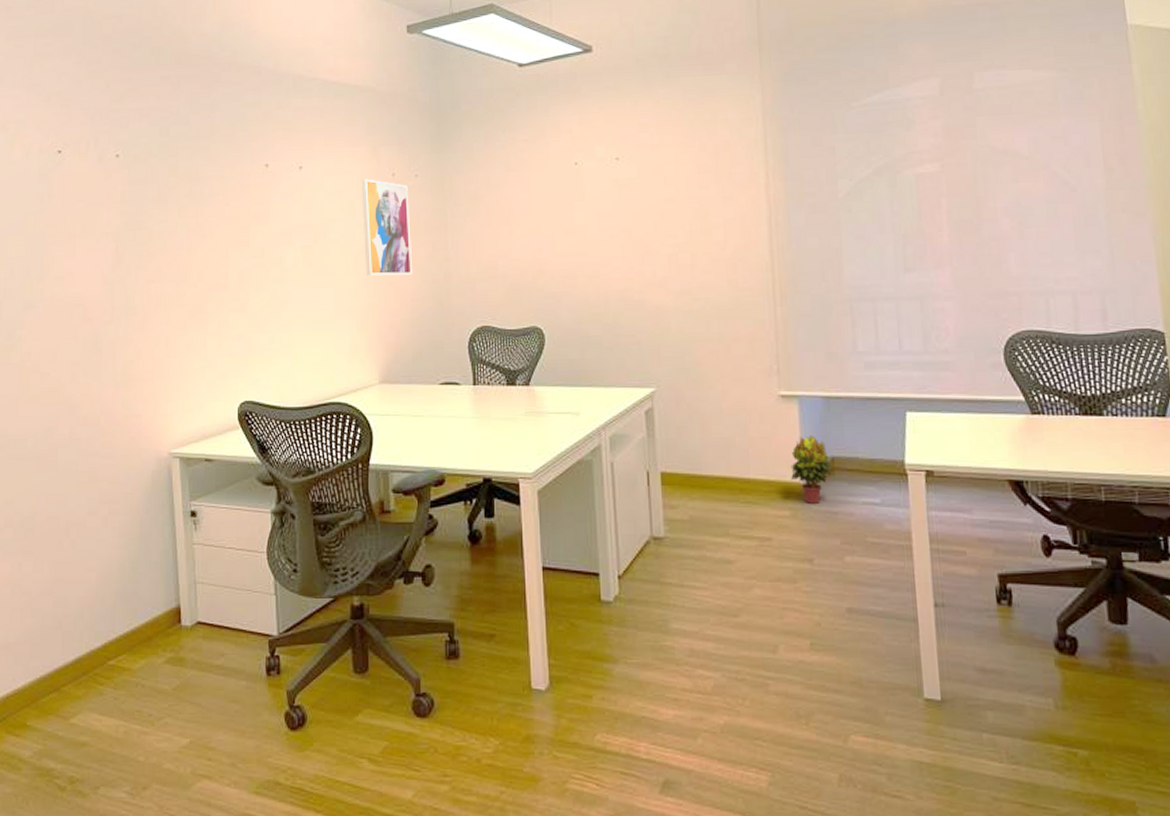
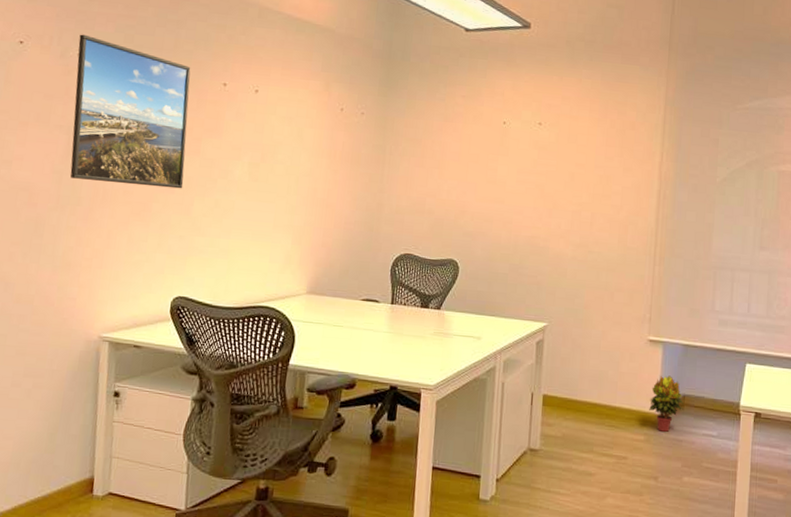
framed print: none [115,134,236,287] -> present [70,34,191,189]
wall art: present [361,179,413,276] -> none [306,109,354,201]

